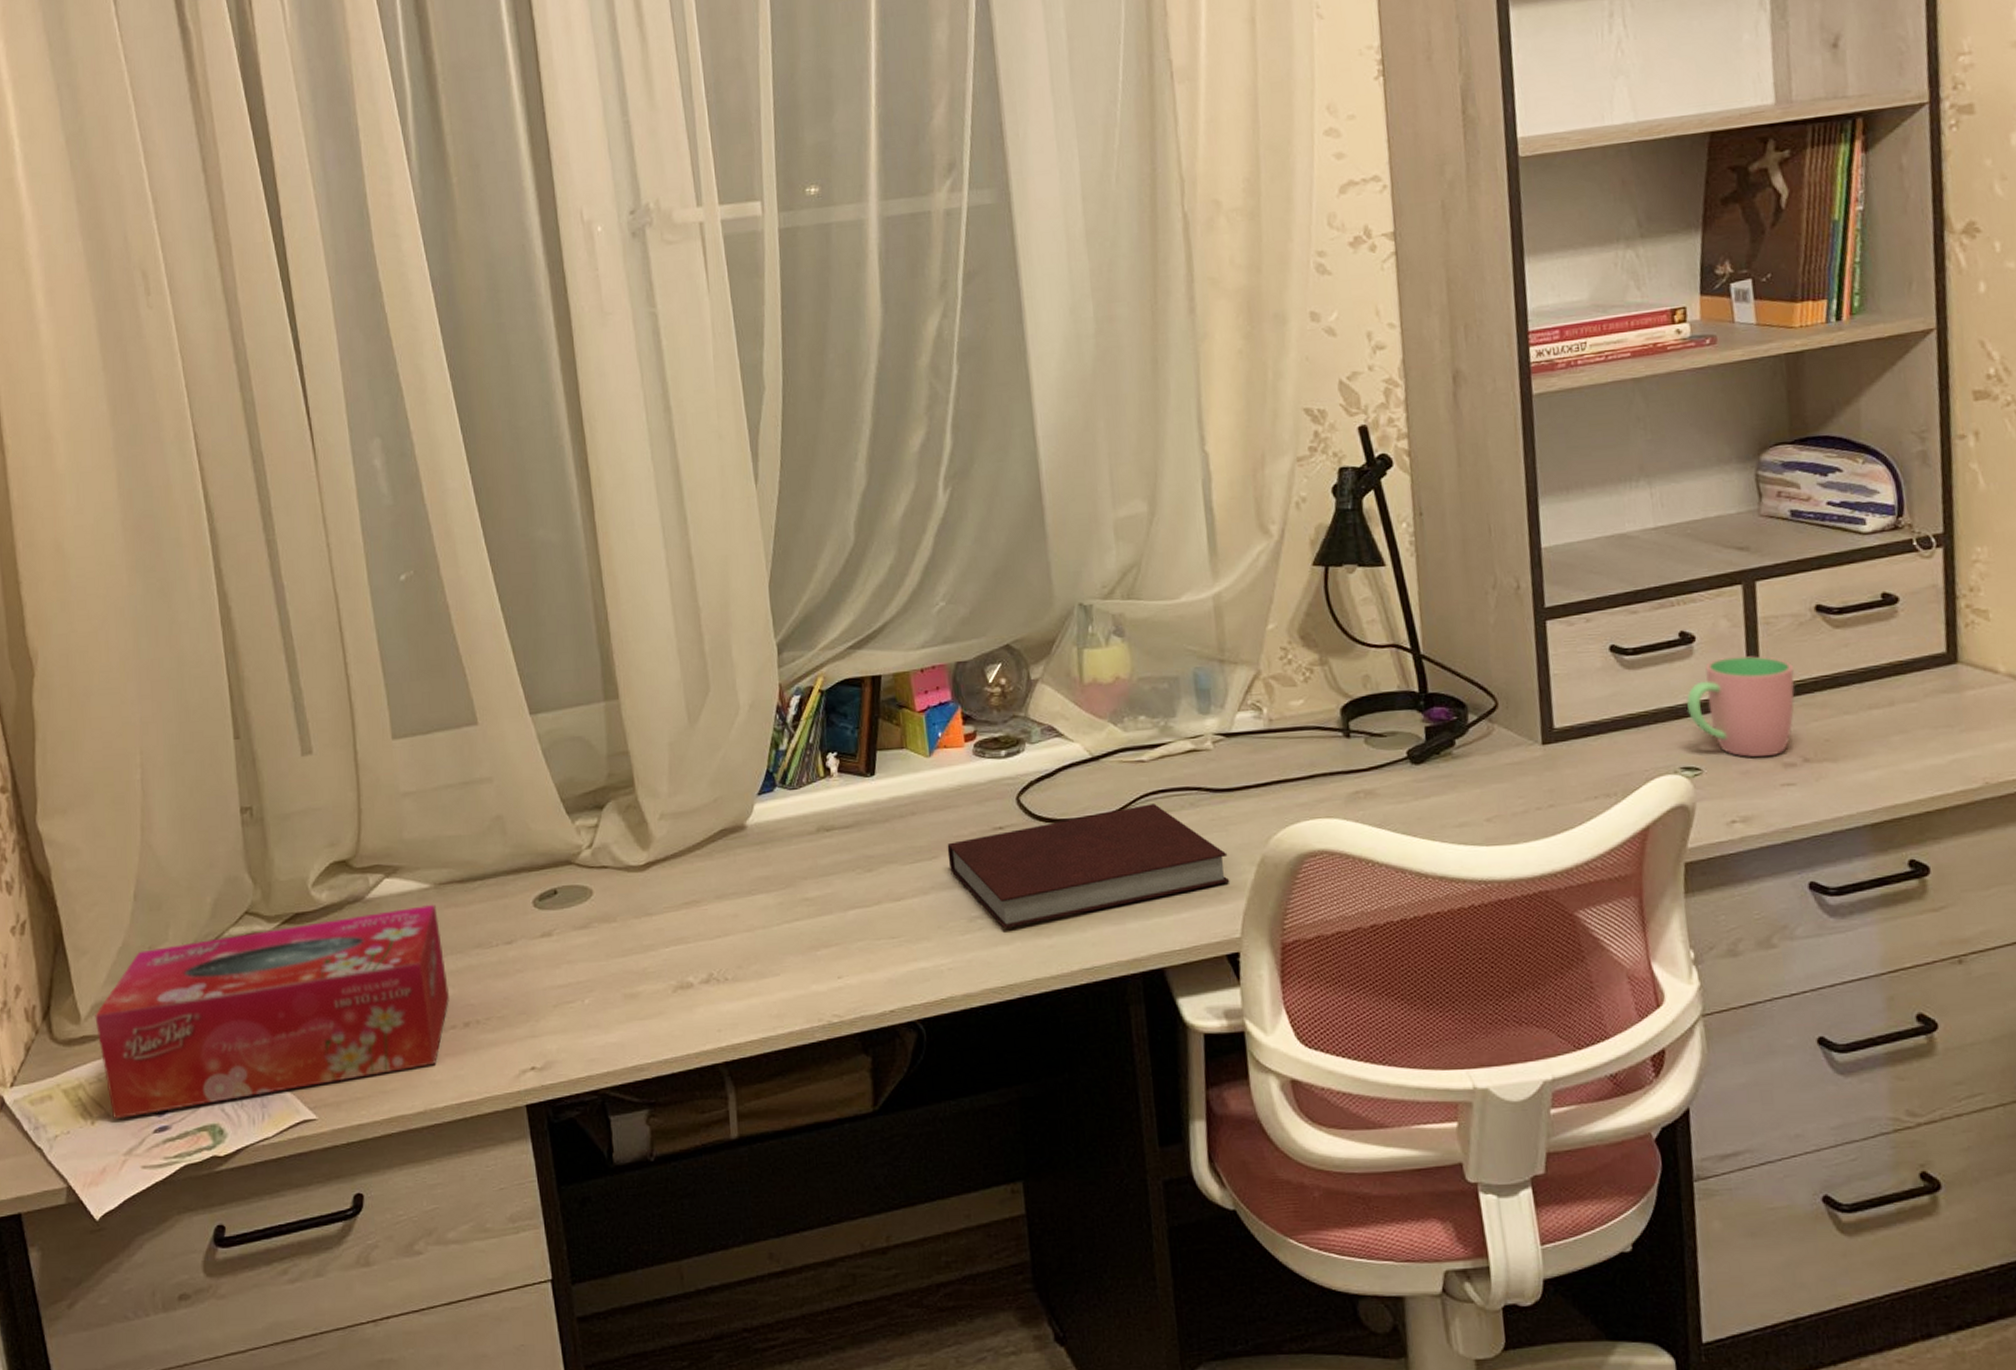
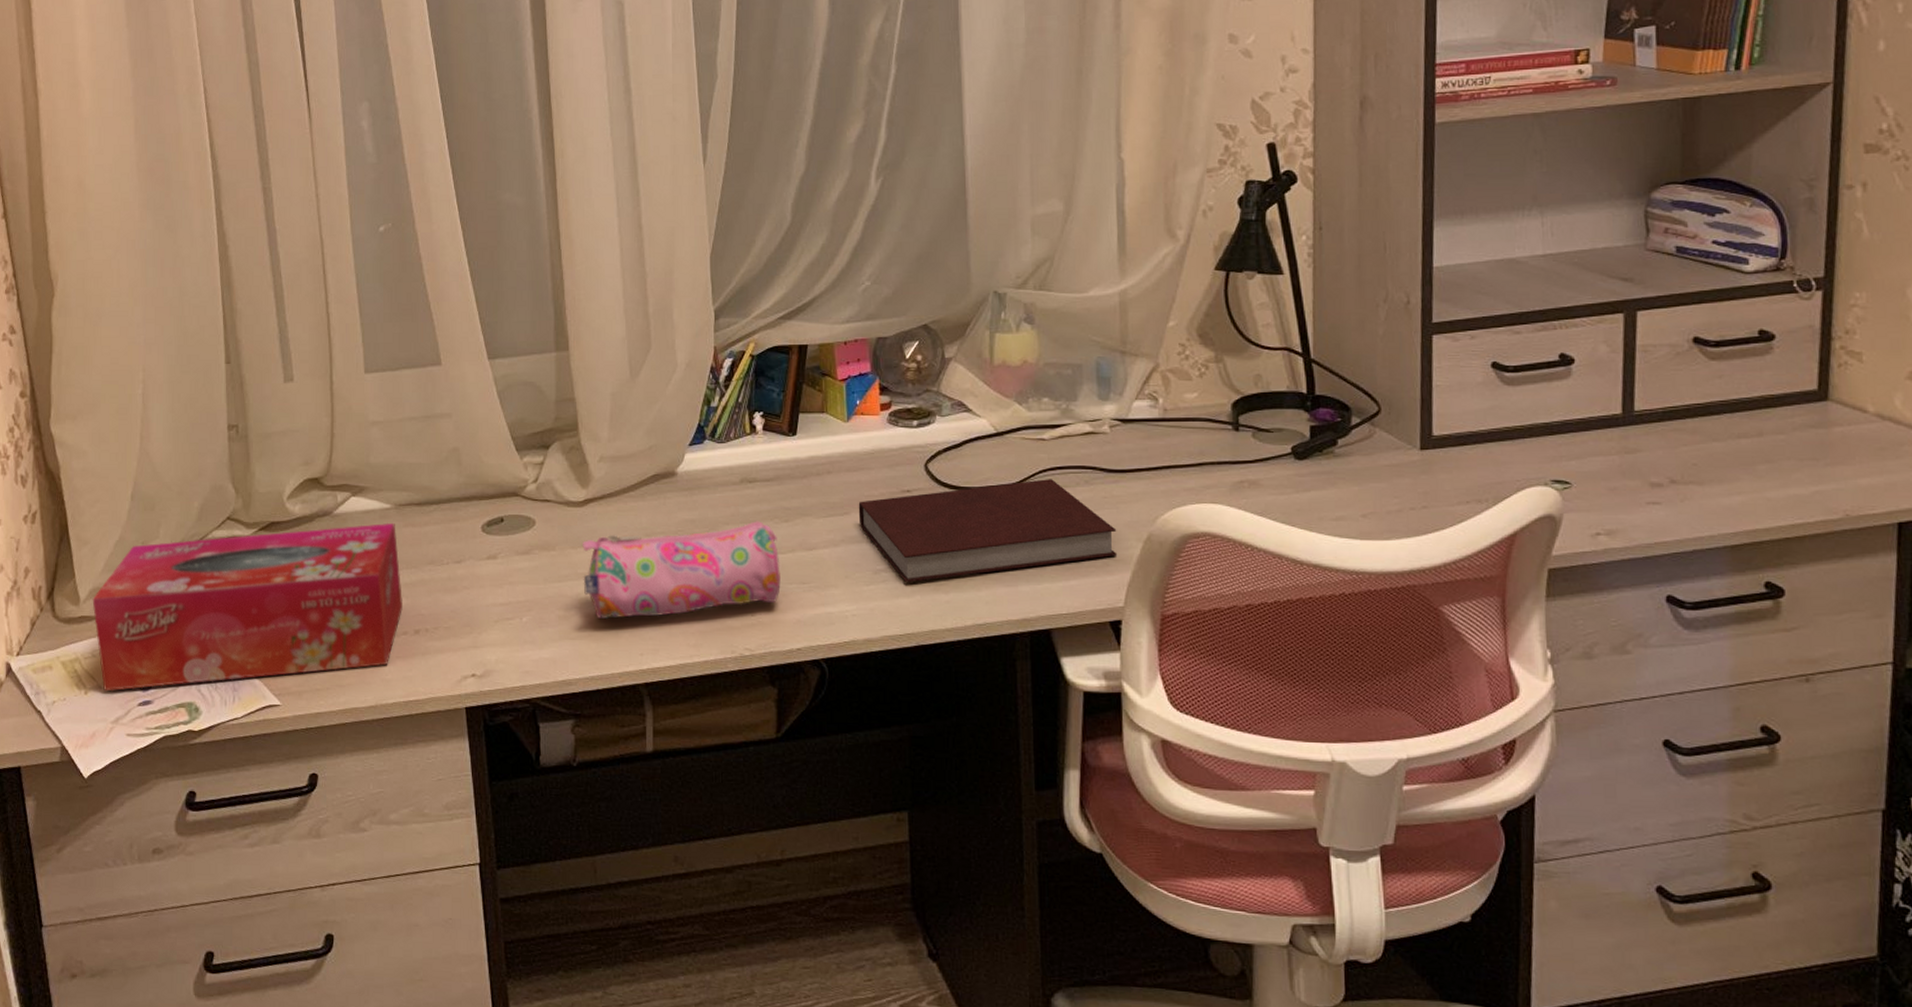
pencil case: none [646,873,868,994] -> present [583,521,781,619]
cup: present [1685,655,1795,758] -> none [1560,379,1669,476]

